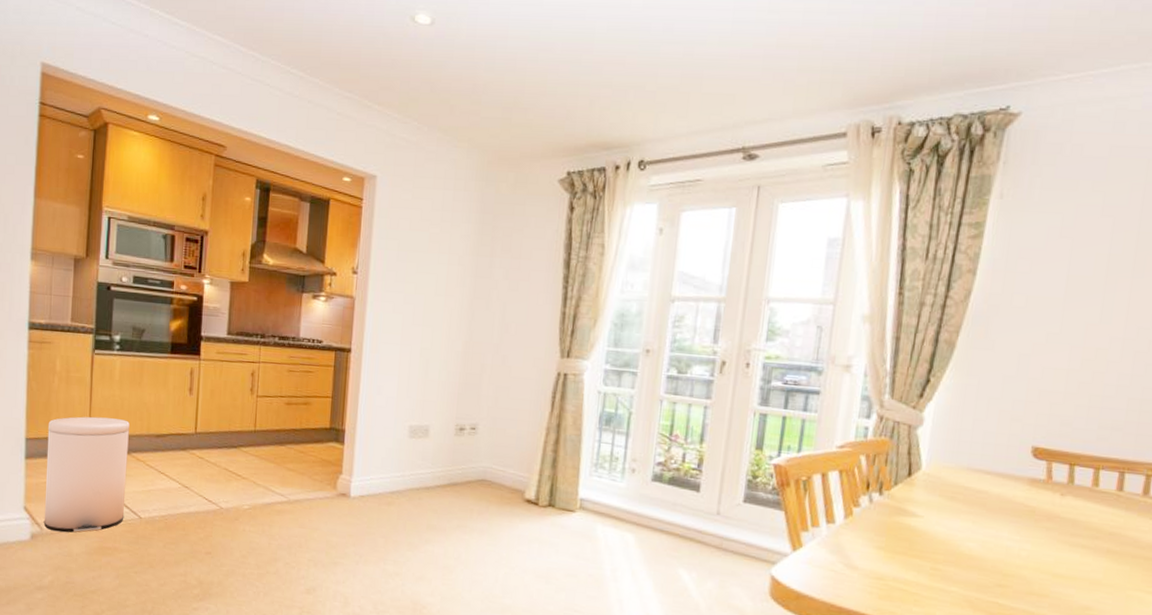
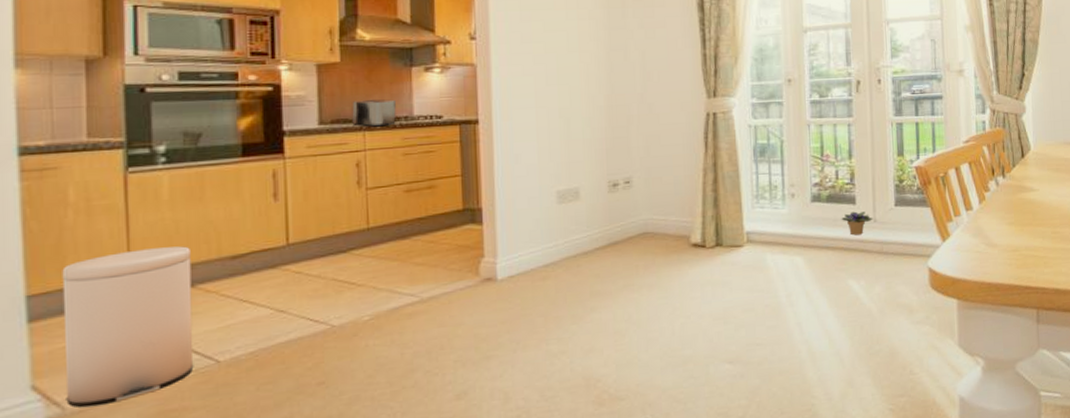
toaster: none [252,317,287,344] -> present [352,99,396,127]
potted flower: none [681,499,717,525] -> present [841,211,873,236]

